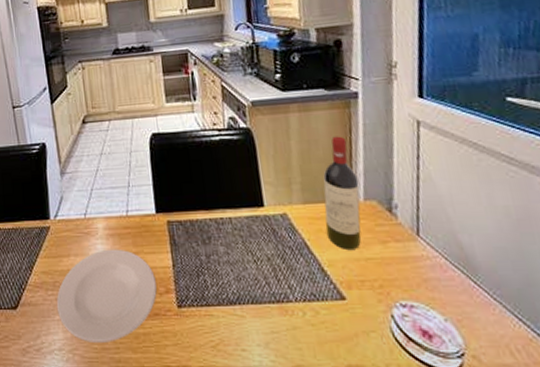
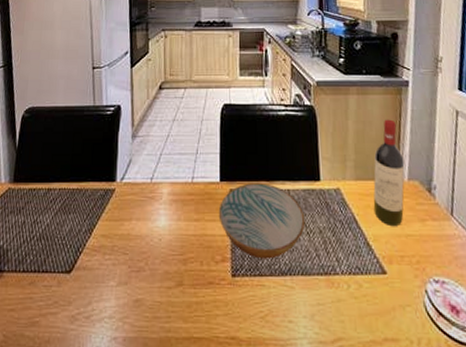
plate: present [56,249,157,343] -> none [112,215,213,311]
bowl: none [157,212,252,289] -> present [218,183,305,259]

